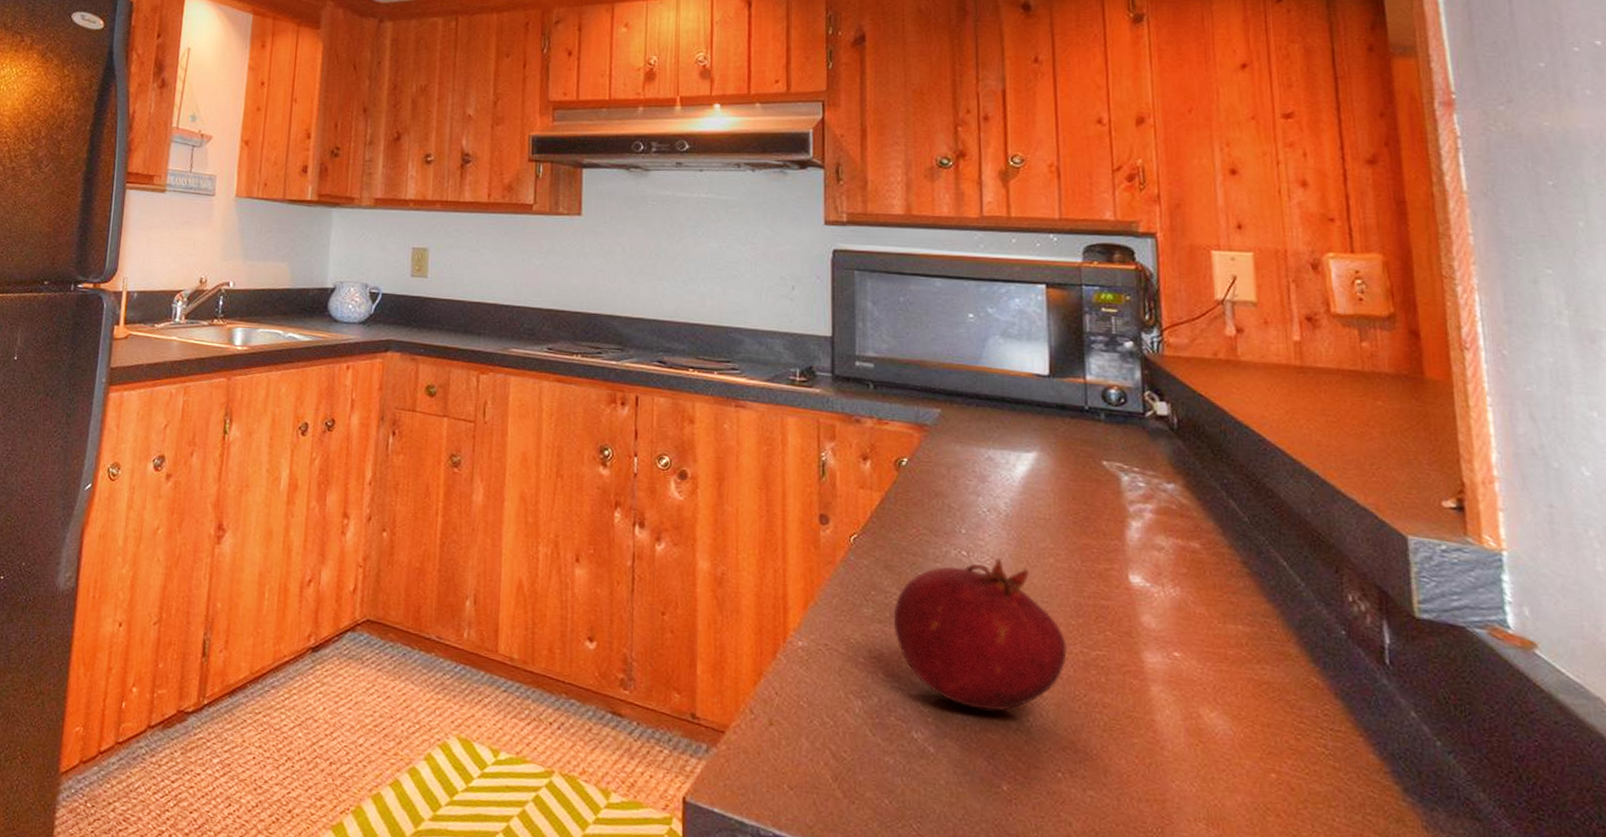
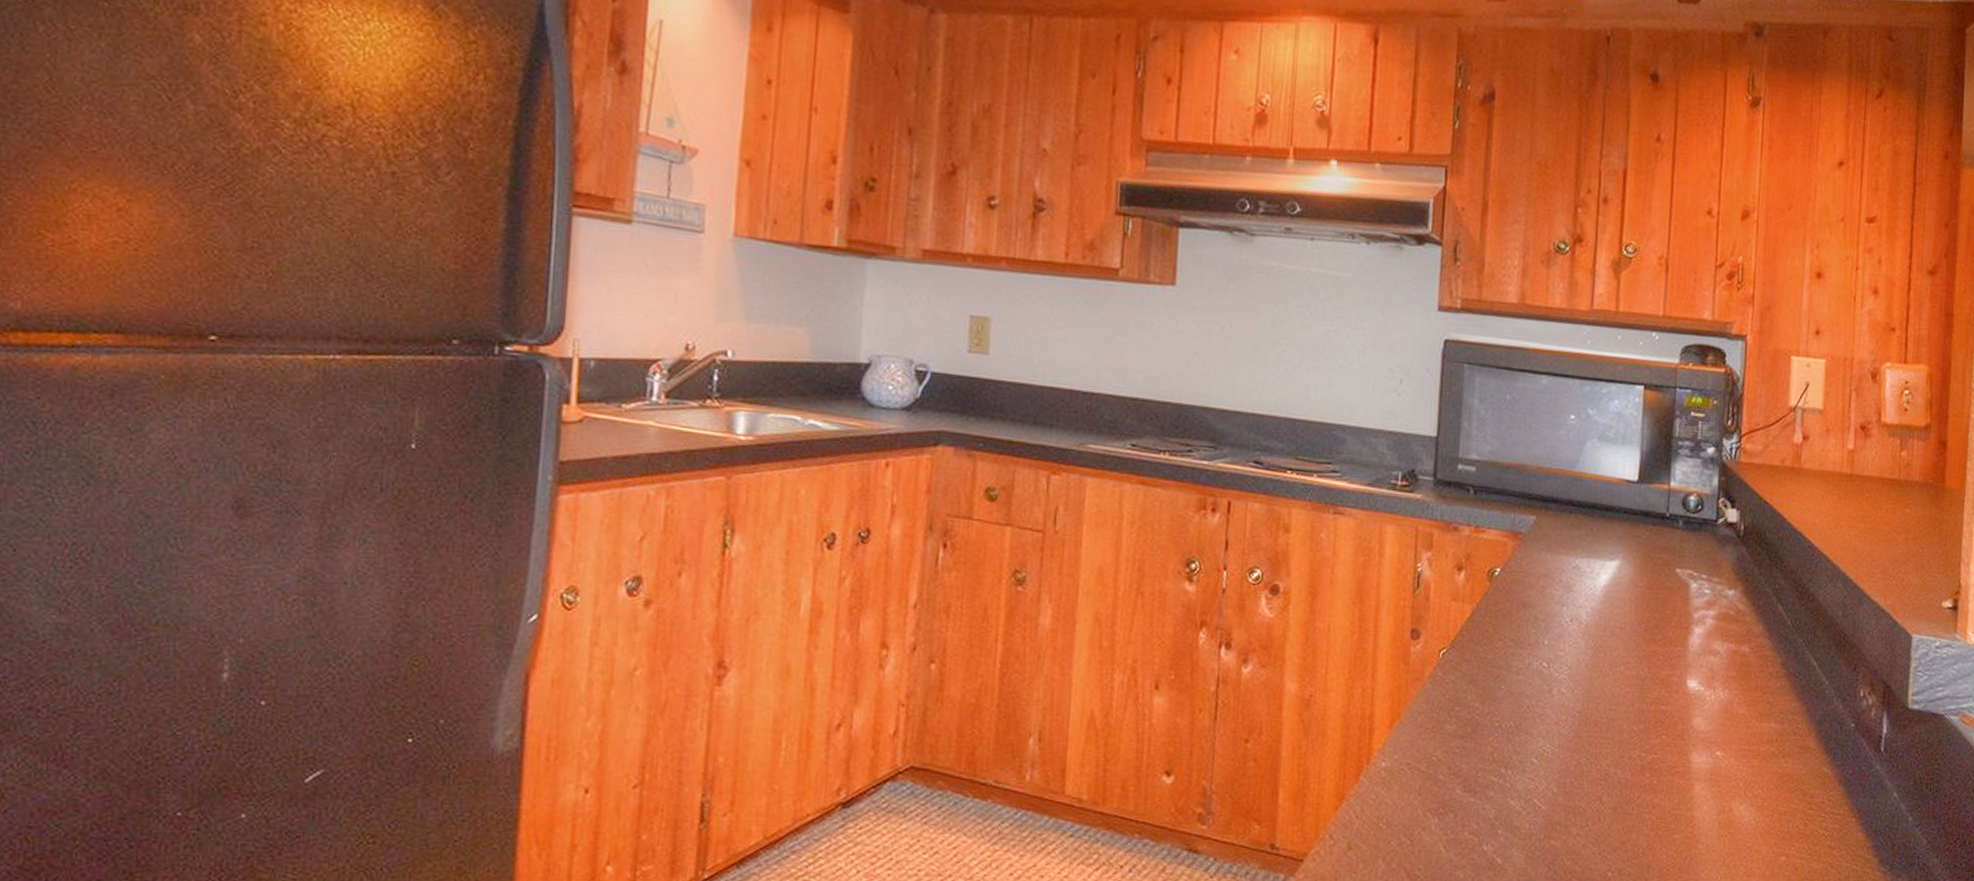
fruit: present [894,558,1067,711] -> none [1474,668,1628,819]

